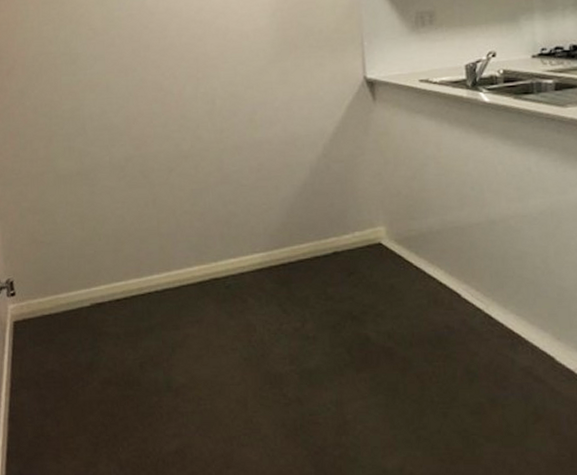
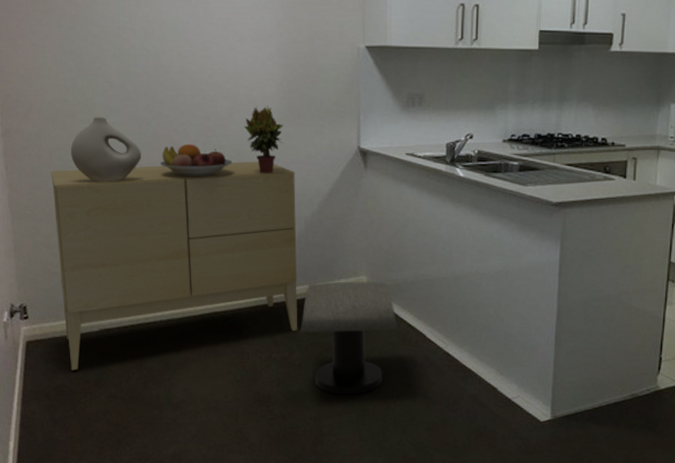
sideboard: none [36,102,310,353] -> present [51,161,298,371]
vase: none [55,67,128,139] -> present [71,117,141,183]
fruit bowl: none [148,88,226,126] -> present [160,143,233,177]
potted plant: none [236,40,279,115] -> present [244,106,284,173]
stool: none [312,232,427,373] -> present [300,281,398,395]

